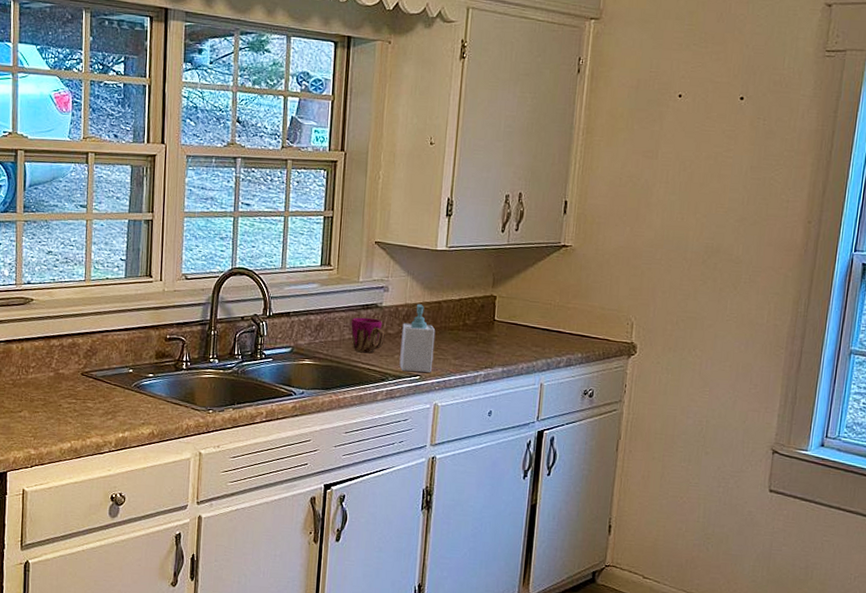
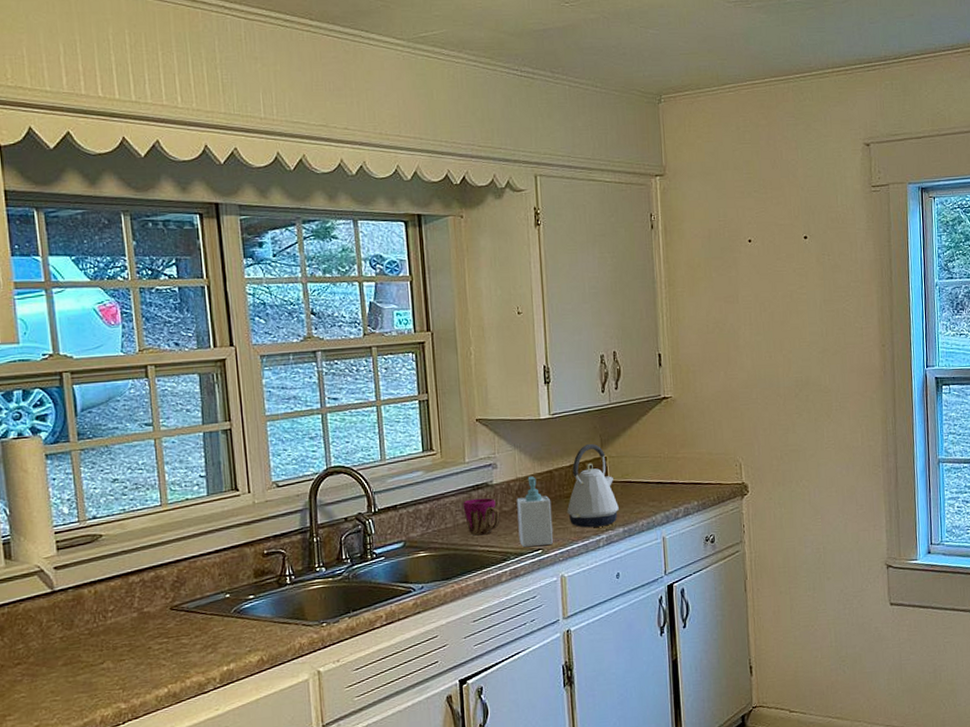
kettle: none [449,280,501,364] -> present [567,443,619,528]

